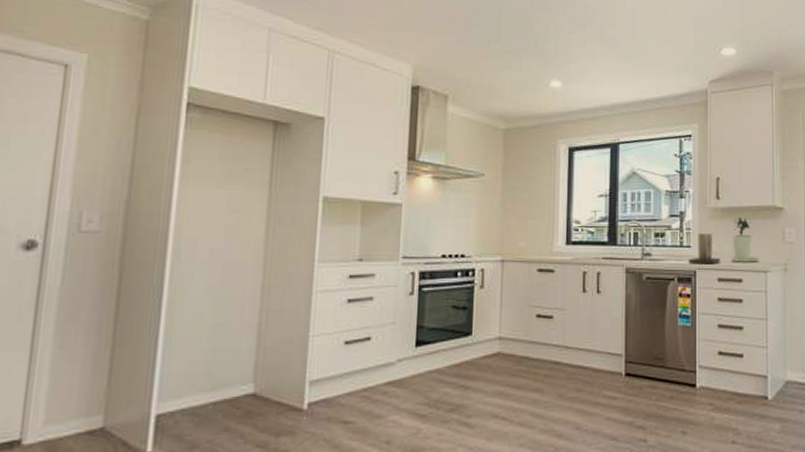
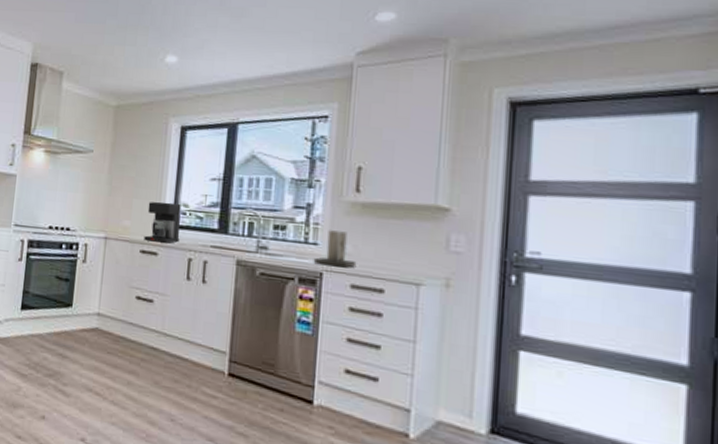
coffee maker: none [540,220,574,259] -> present [143,202,181,244]
planter: present [730,216,761,262] -> none [368,215,412,272]

